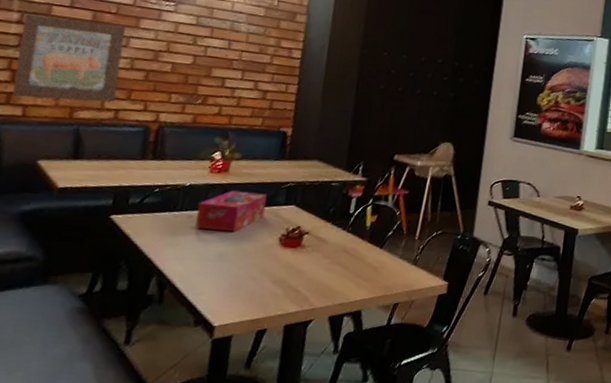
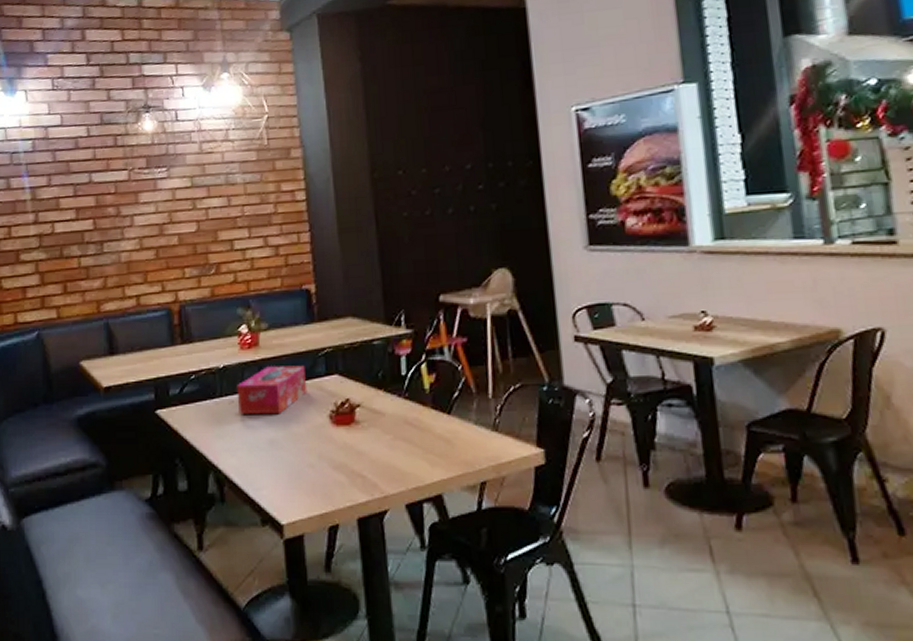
wall art: present [12,13,126,102] -> none [38,204,134,298]

